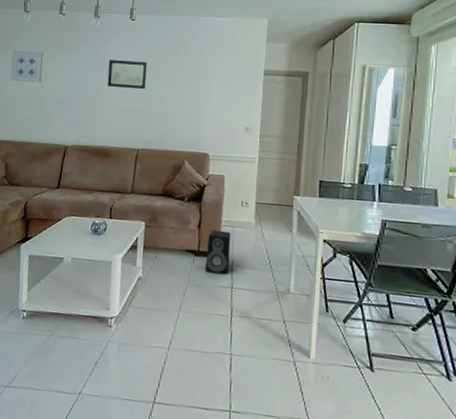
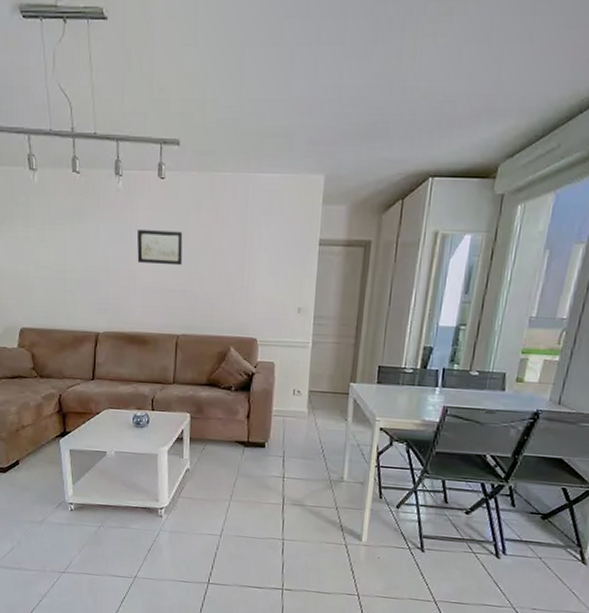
wall art: present [10,49,44,83] -> none [21,218,61,260]
speaker: present [204,229,231,275] -> none [255,420,283,465]

